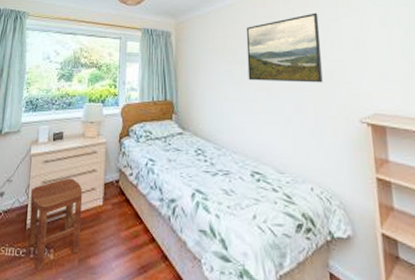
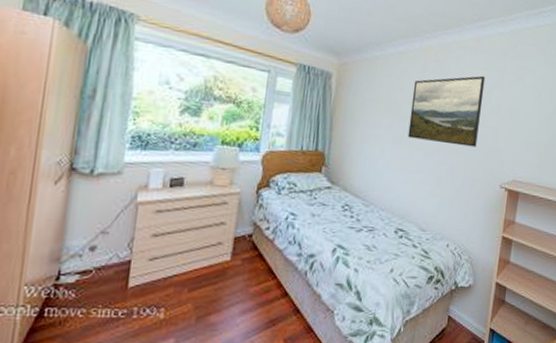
stool: present [29,178,83,270] -> none [131,230,207,331]

